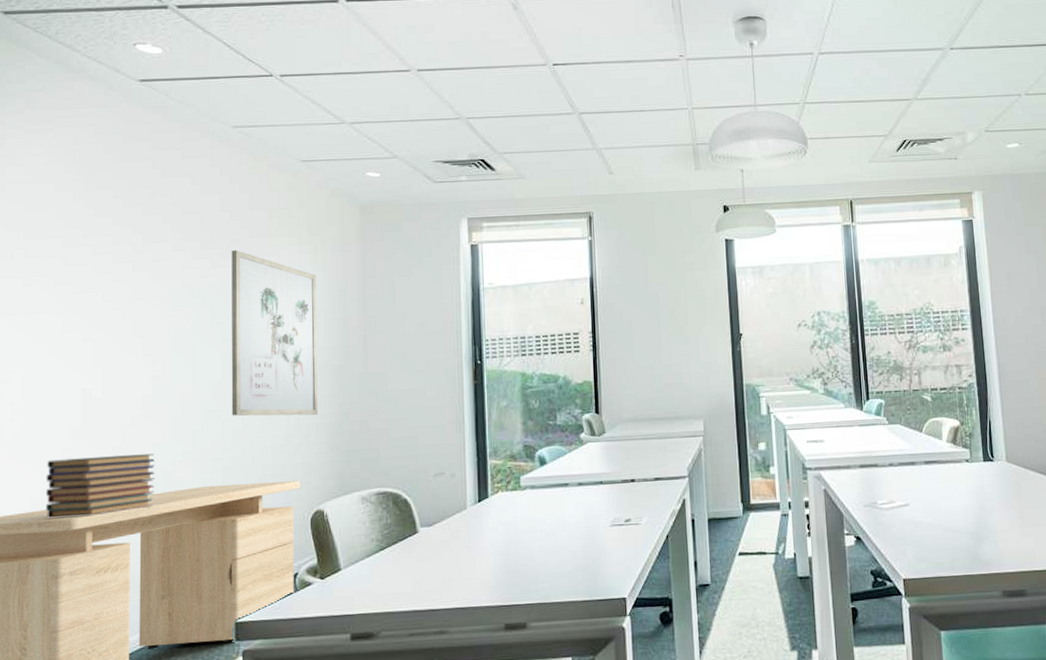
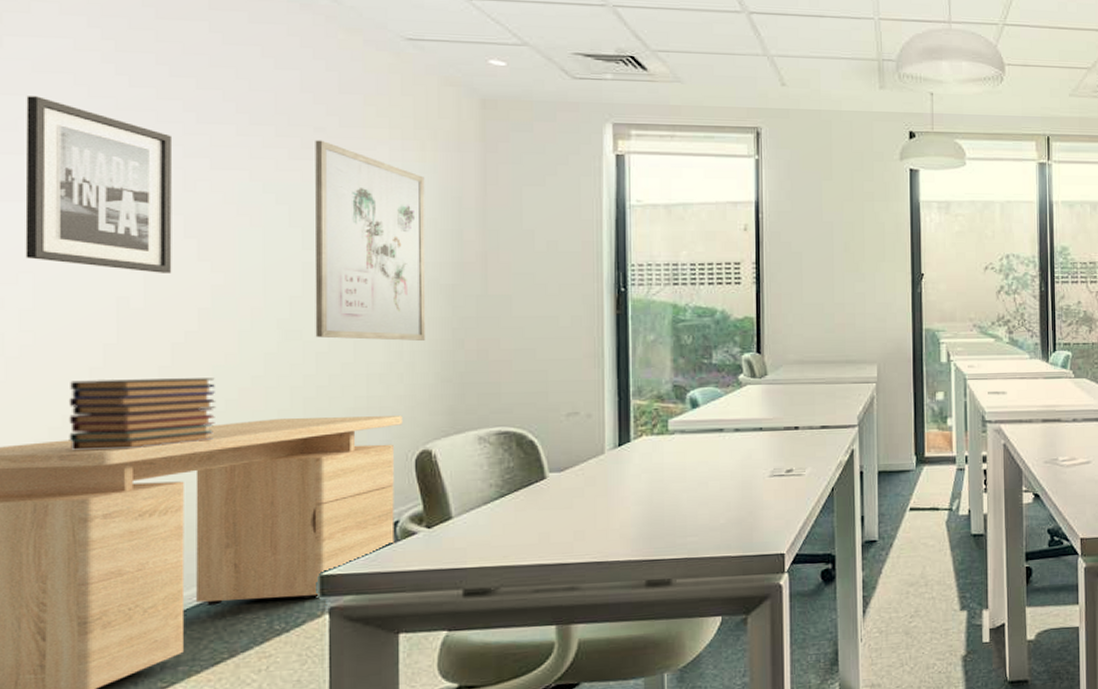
wall art: none [17,231,124,368] -> present [25,96,172,273]

